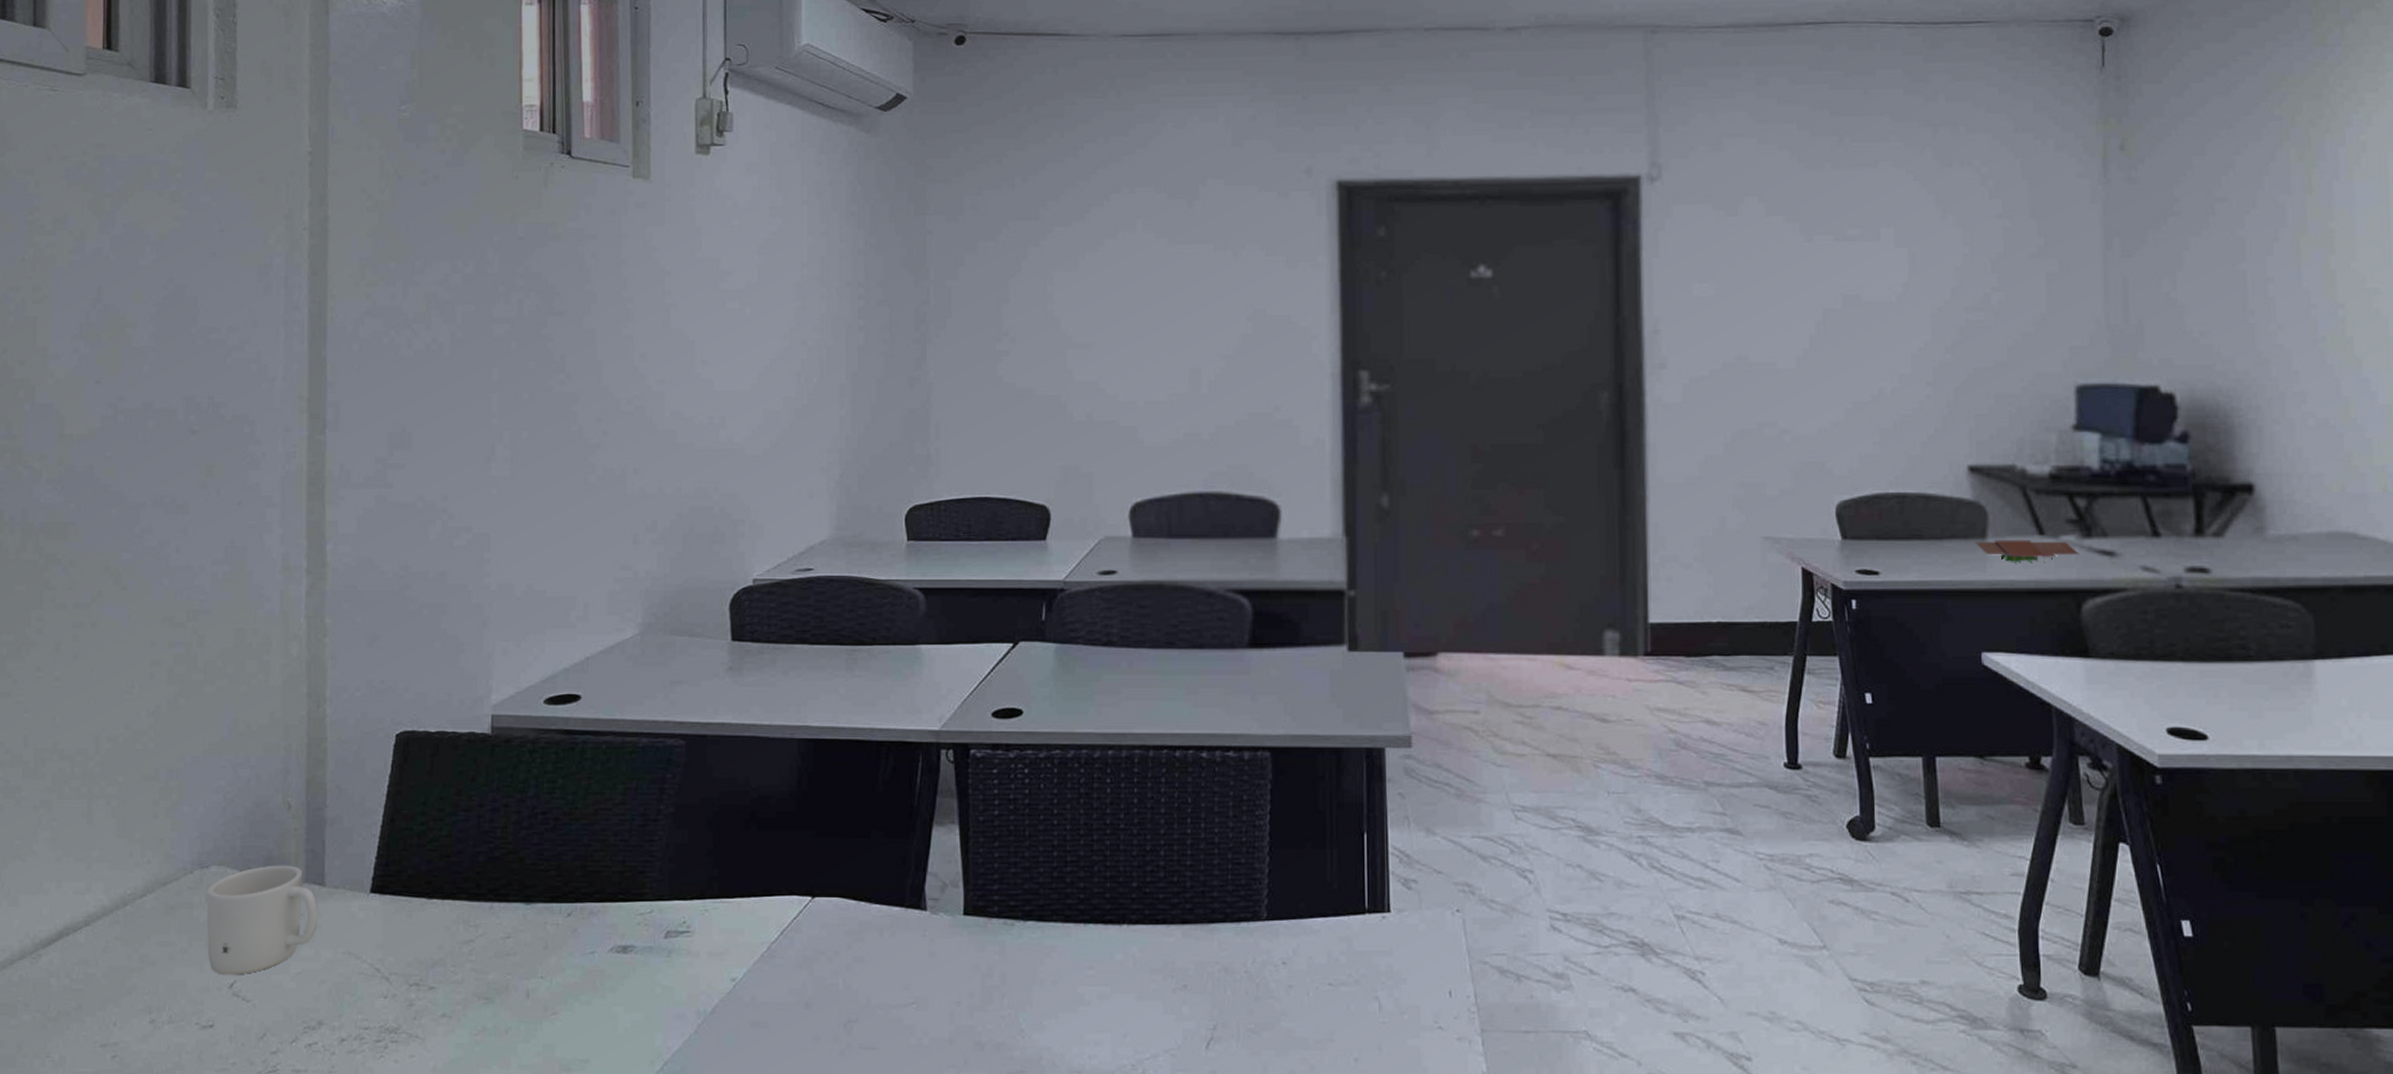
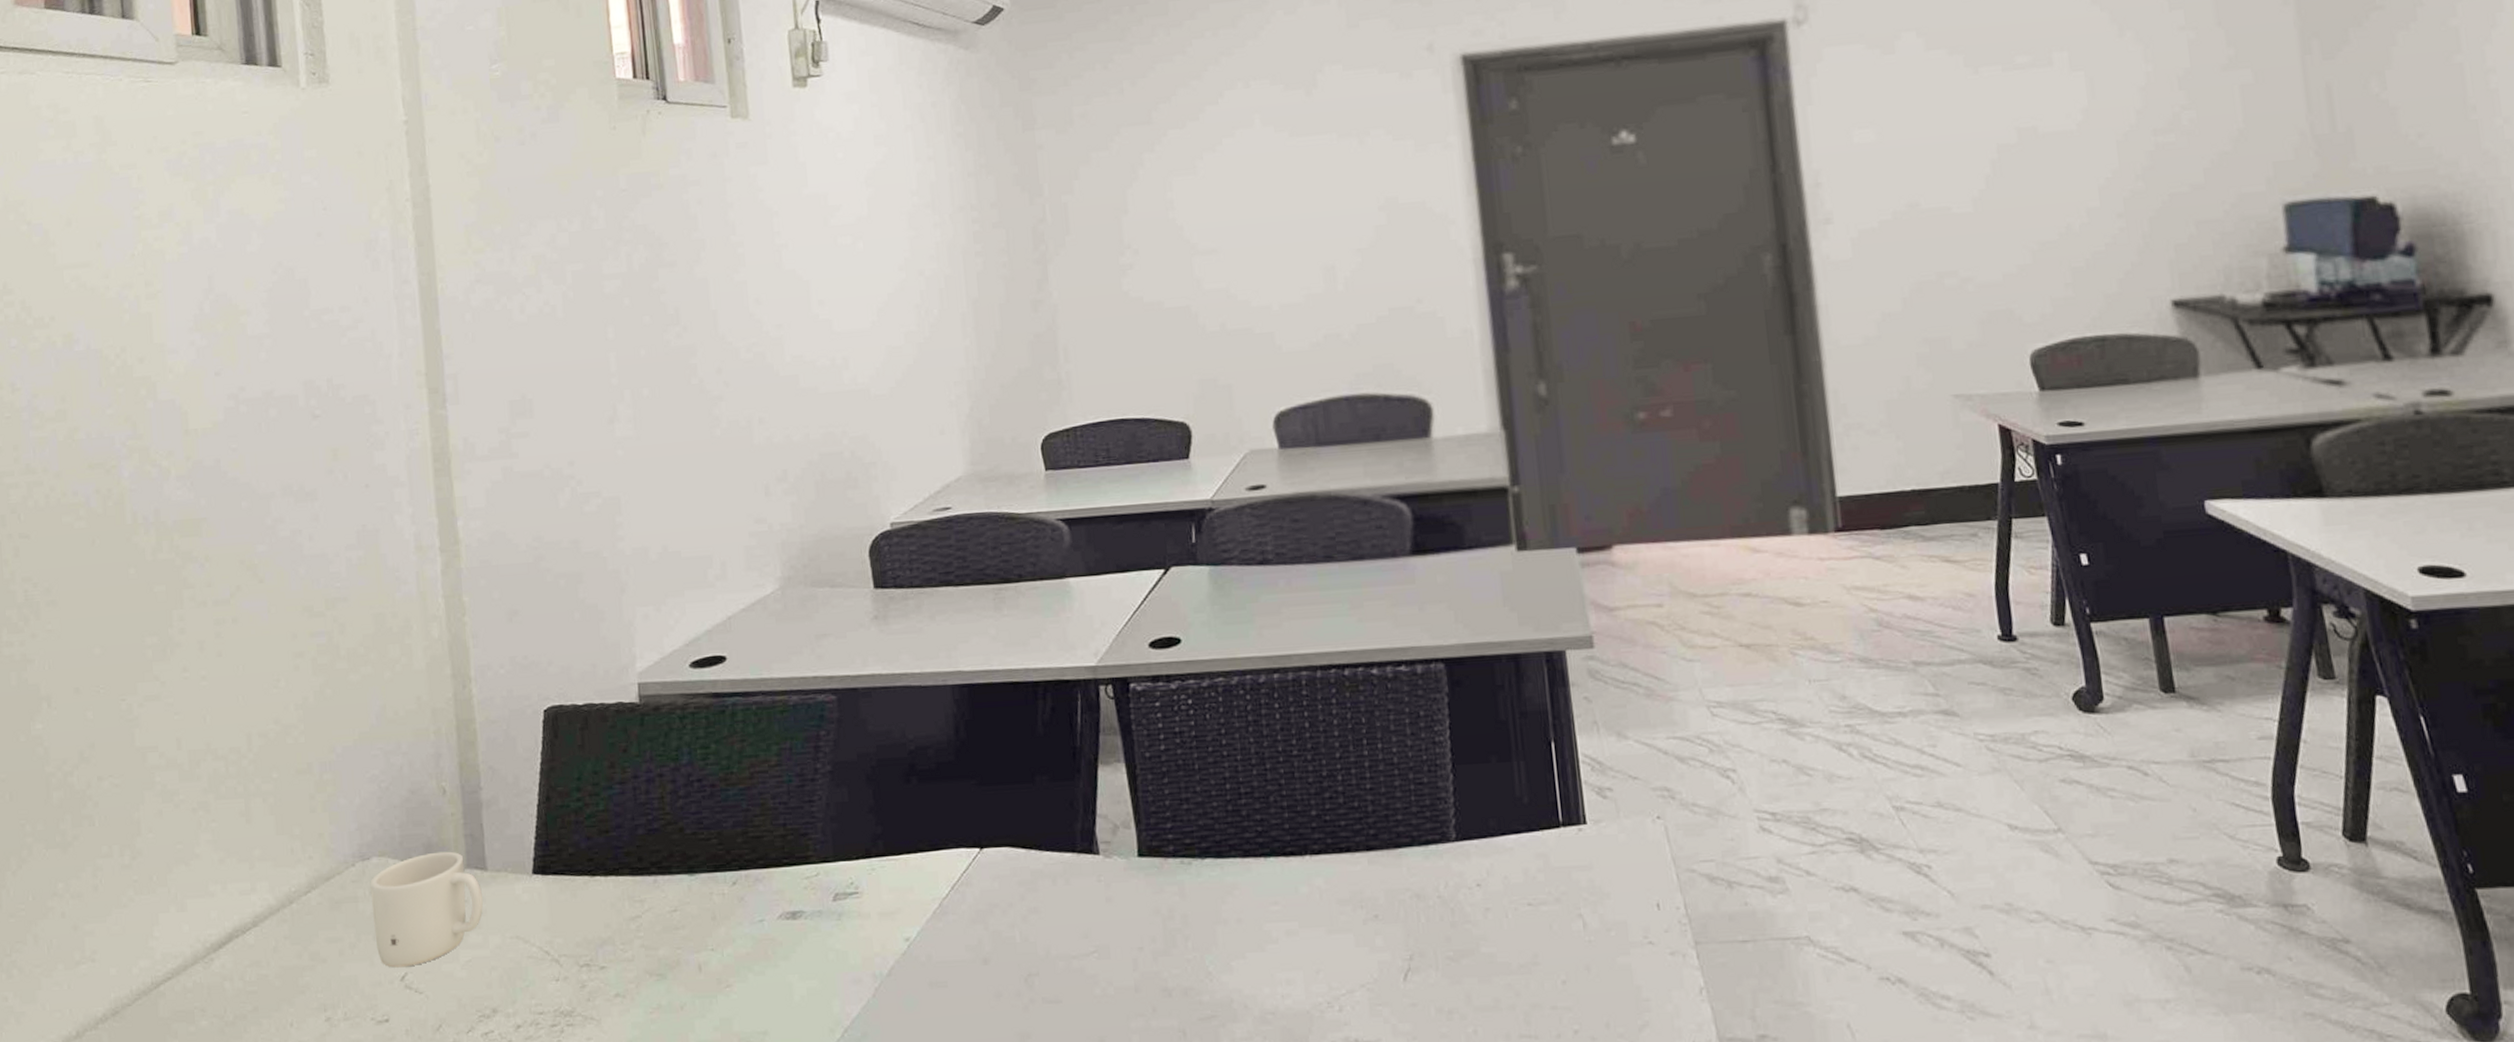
papers: present [1975,540,2080,563] -> none [2187,373,2304,402]

